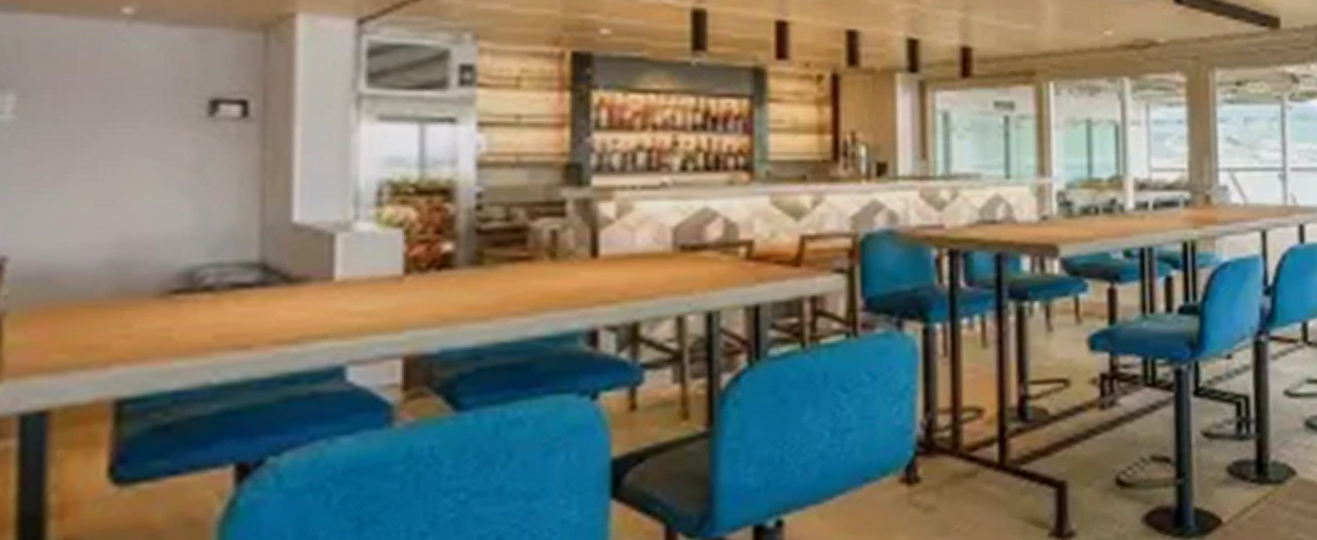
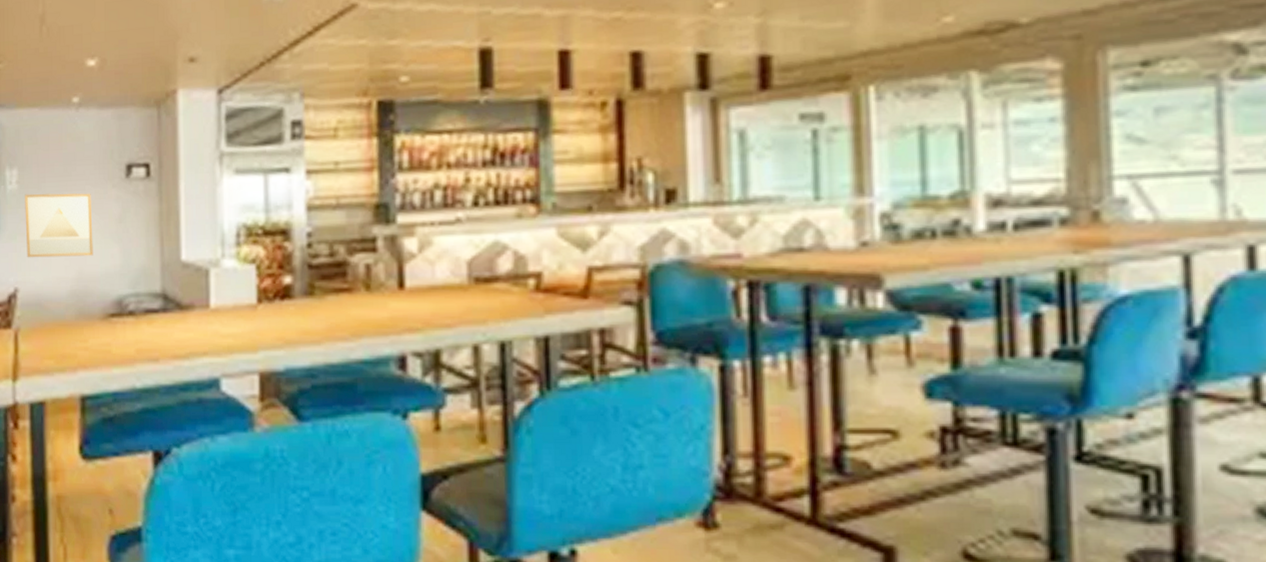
wall art: none [26,129,149,216] -> present [25,193,93,258]

